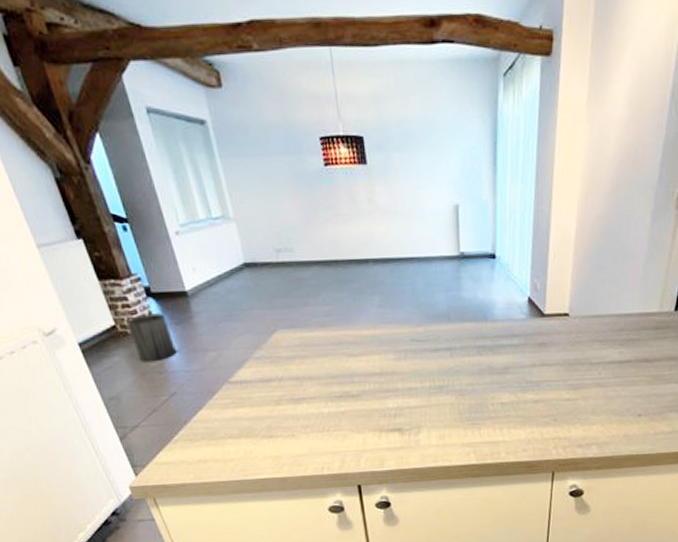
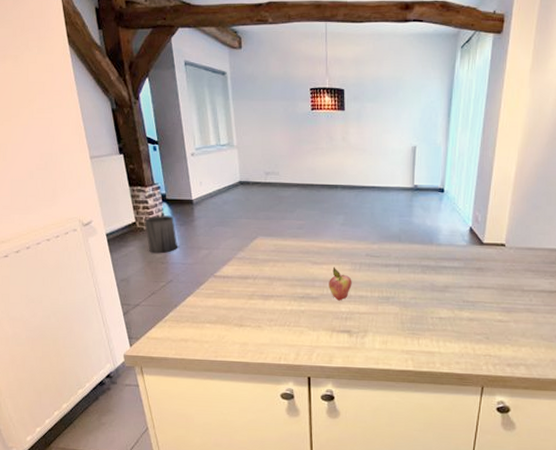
fruit: none [370,357,398,396] -> present [329,267,352,301]

